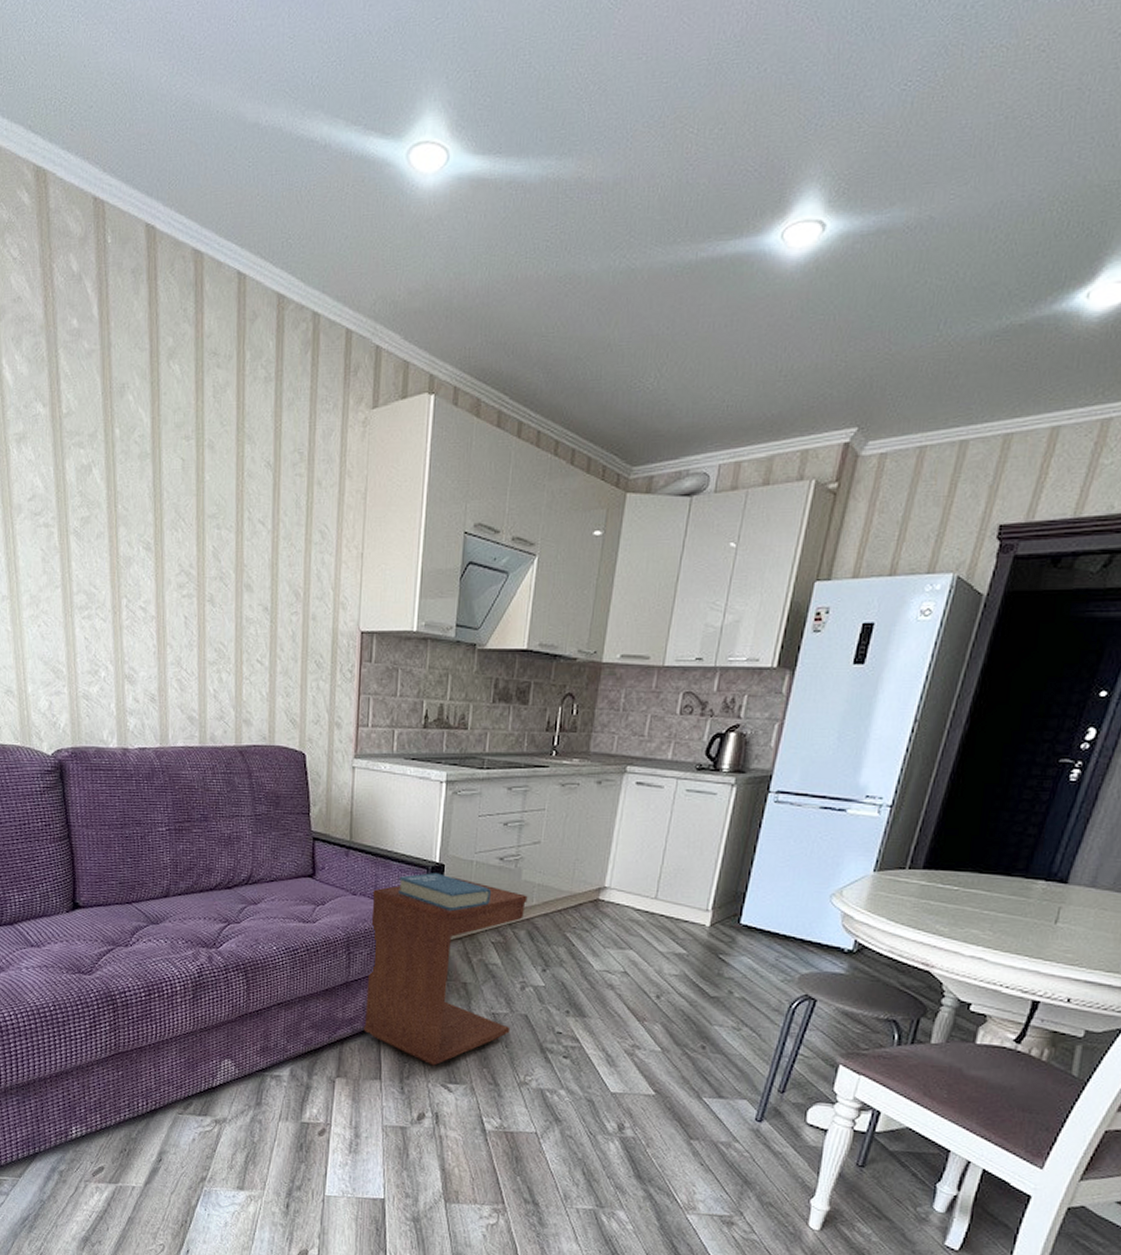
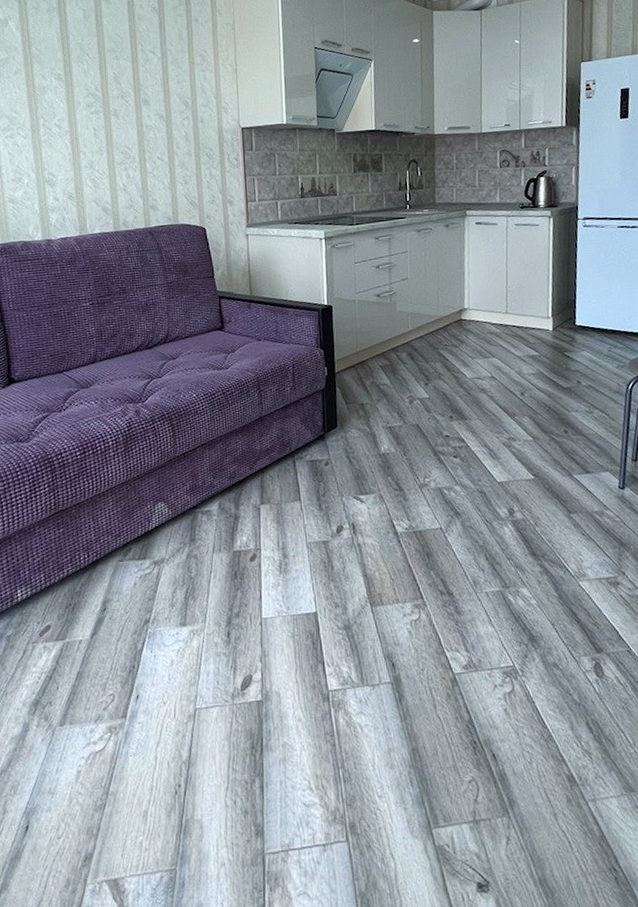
side table: present [363,877,528,1066] -> none [274,315,406,481]
book: present [398,873,491,912] -> none [295,313,374,345]

